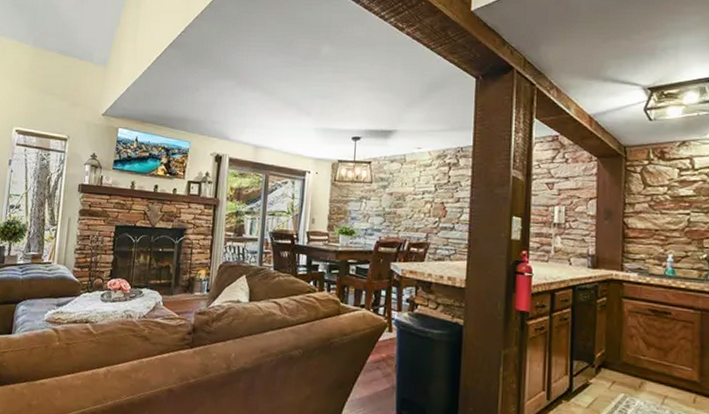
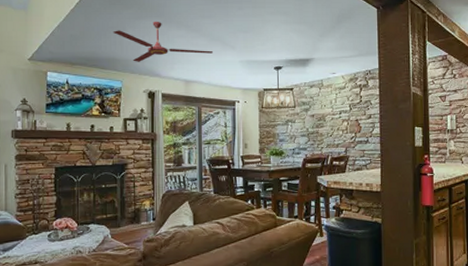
ceiling fan: none [186,81,288,124] -> present [113,21,214,62]

